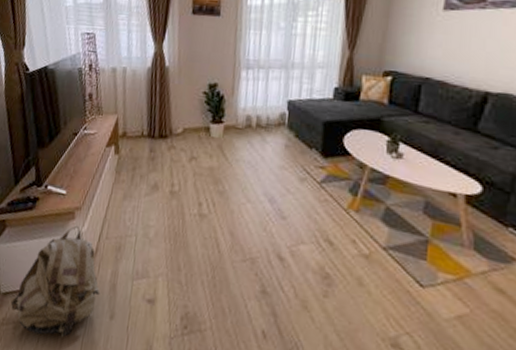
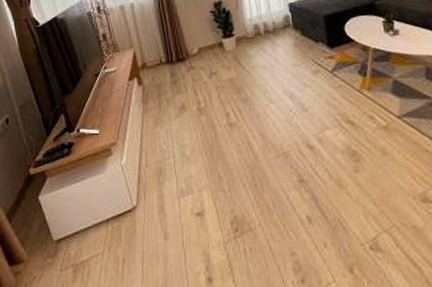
backpack: present [10,225,101,339] -> none [65,160,151,272]

